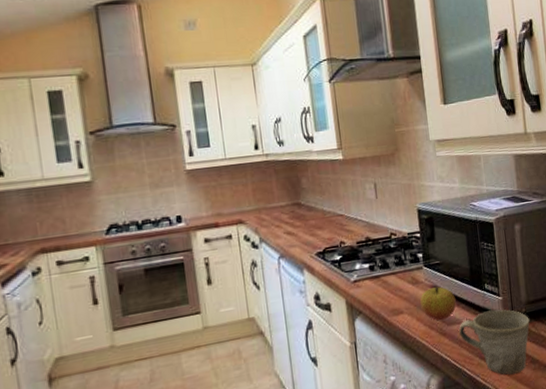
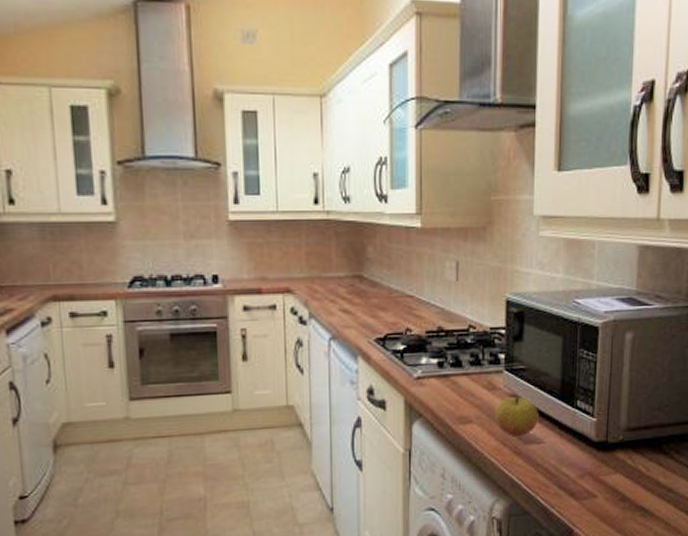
mug: present [459,309,530,375] -> none [538,432,626,511]

